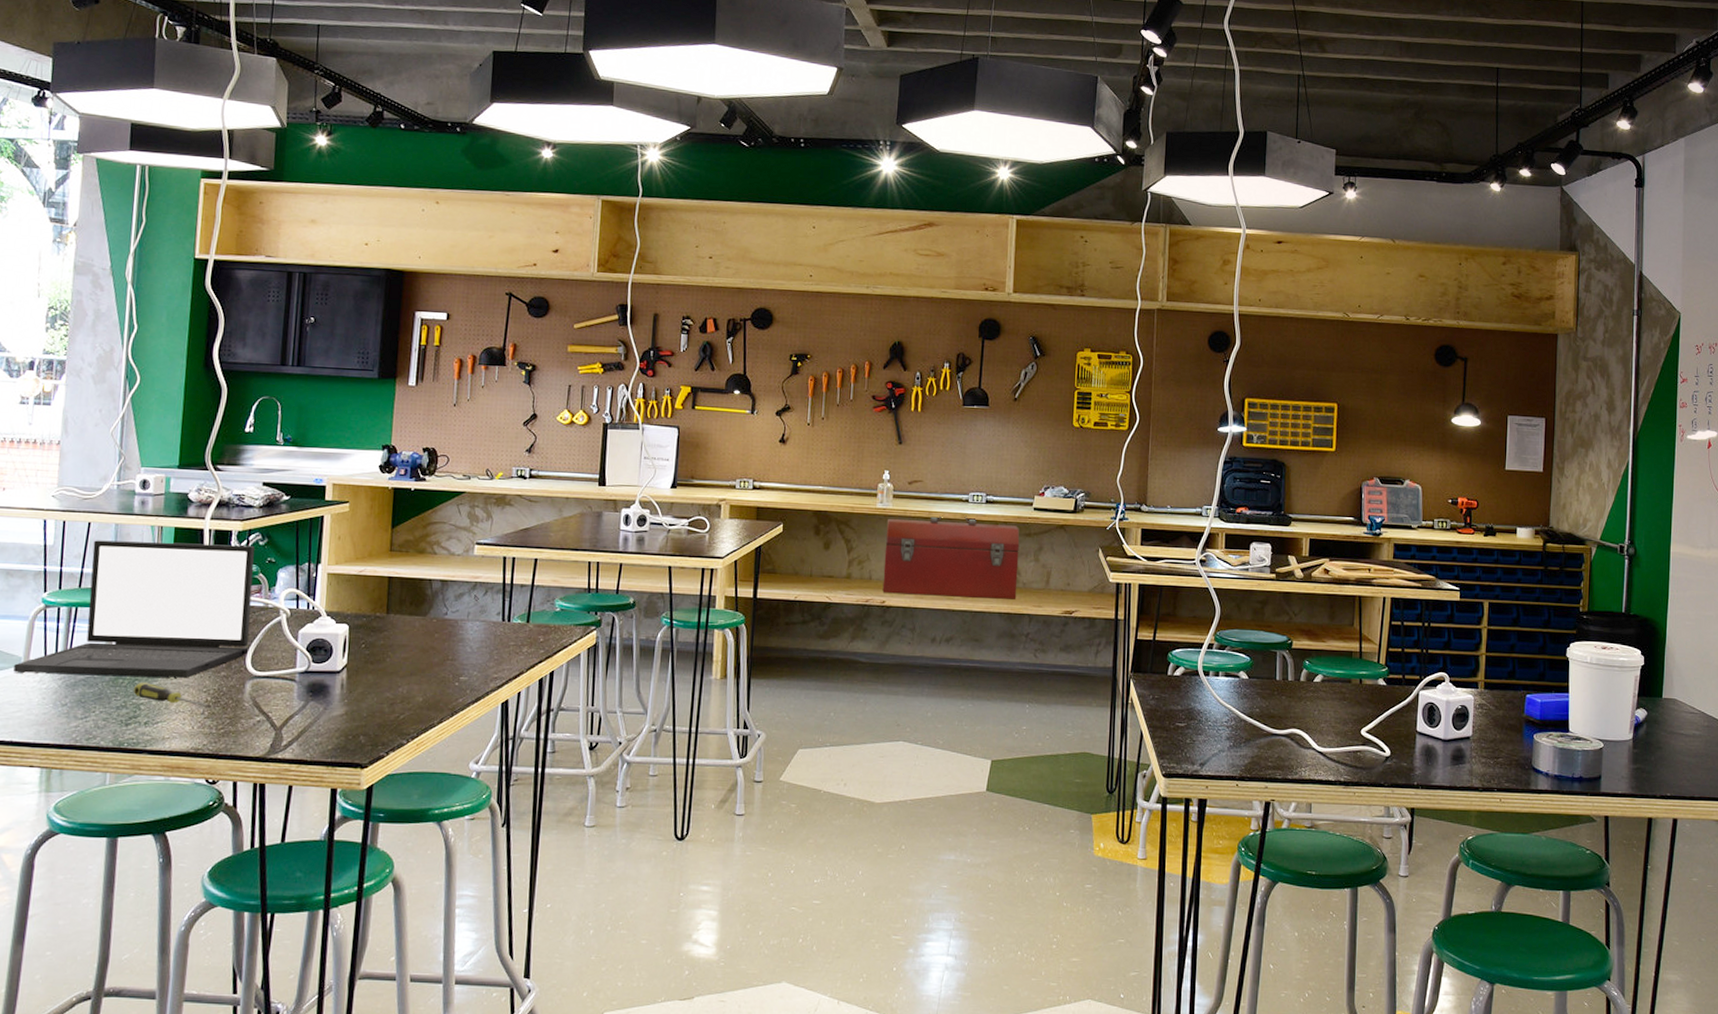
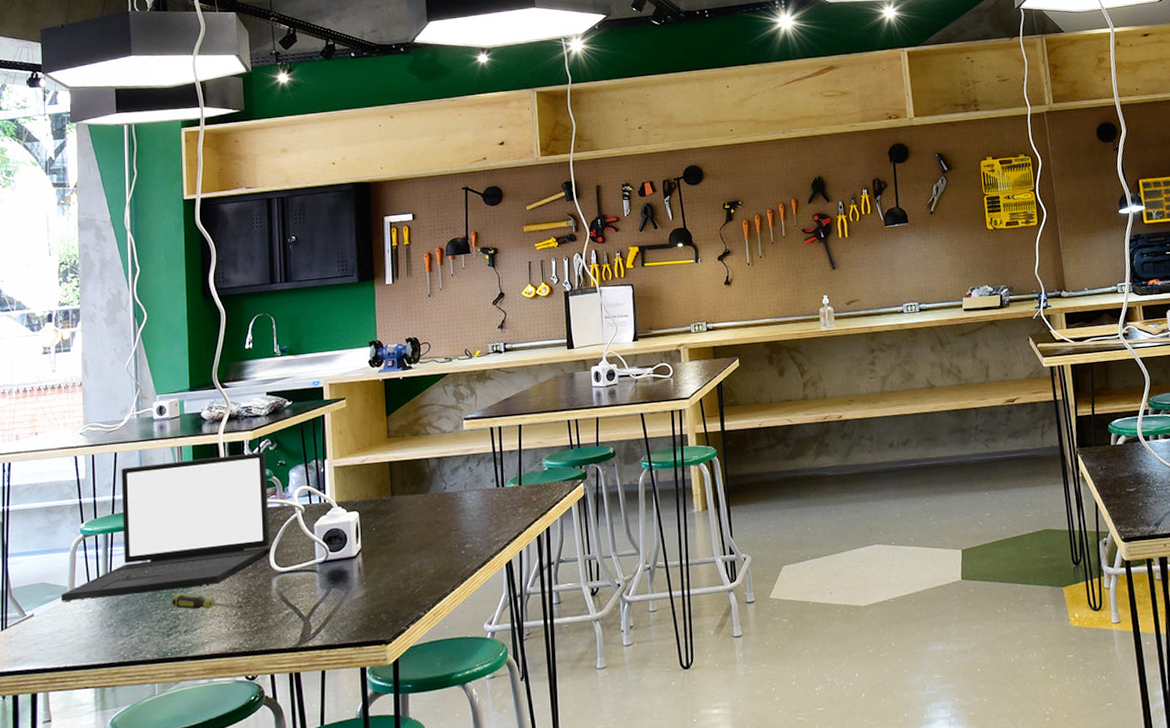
toolbox: present [882,515,1020,599] -> none [832,325,961,409]

